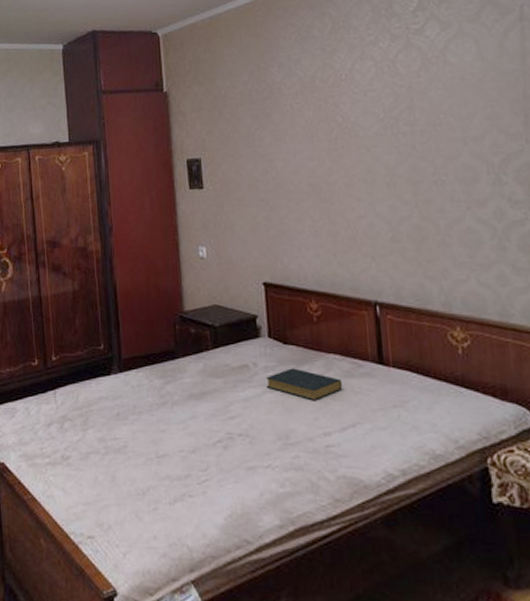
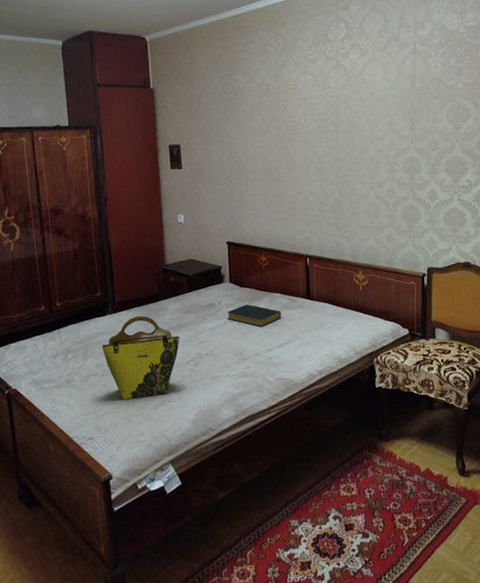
tote bag: none [104,378,204,488] -> present [101,316,180,399]

